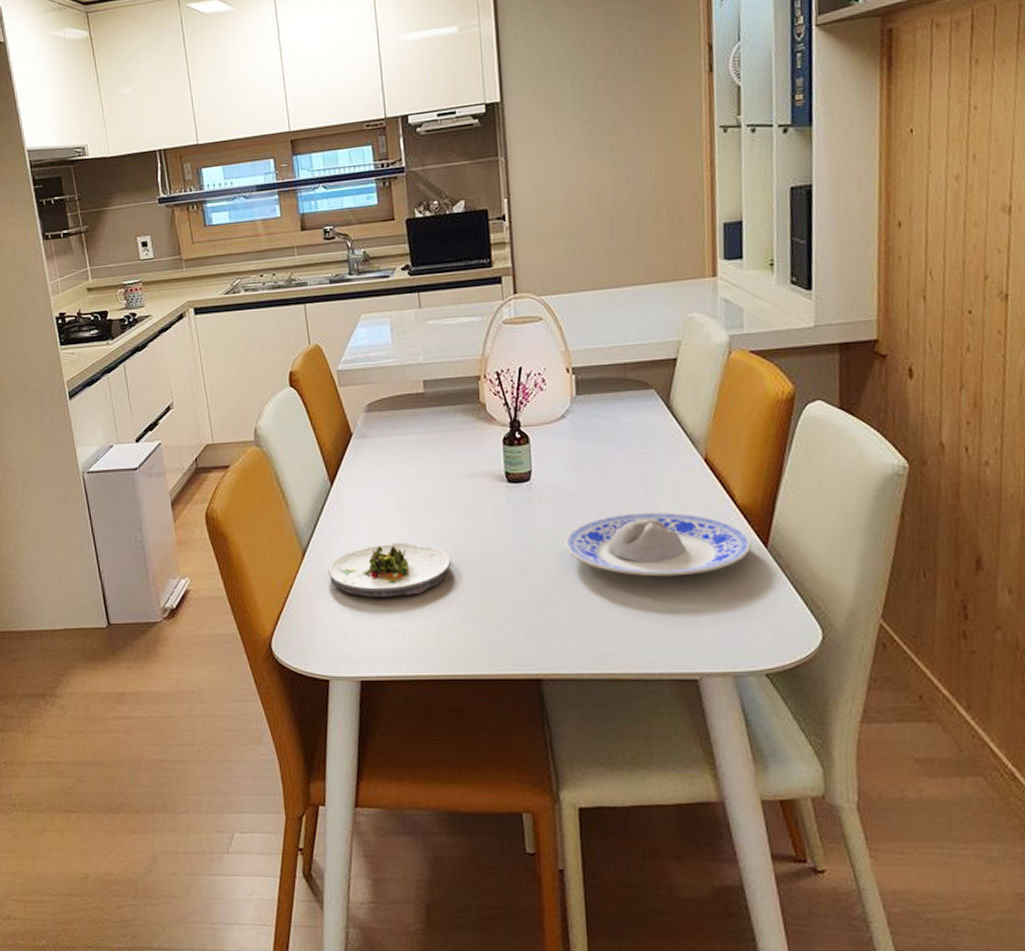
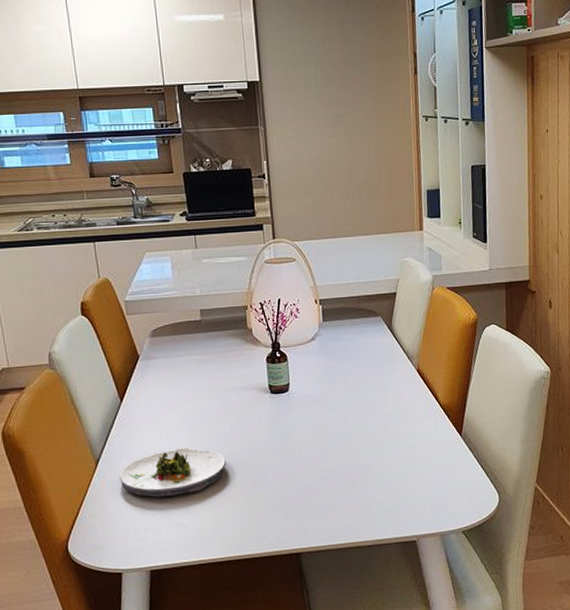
plate: present [564,511,752,577] -> none [316,412,451,464]

